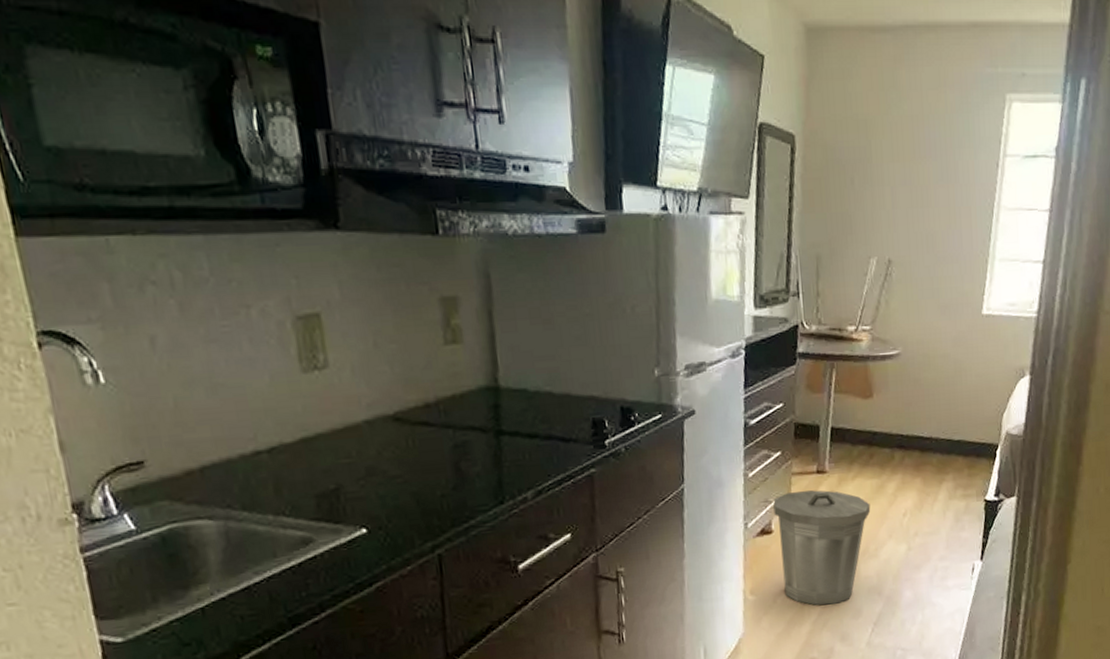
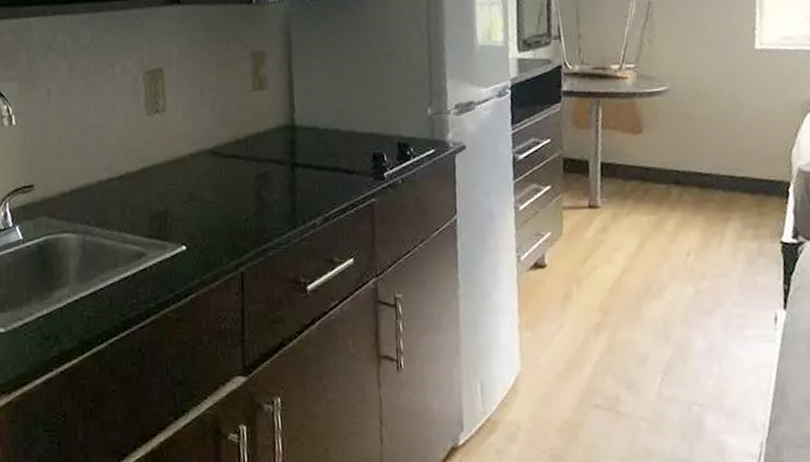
trash can: present [773,490,871,606] -> none [545,225,650,348]

